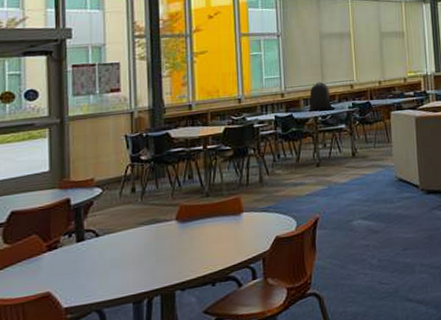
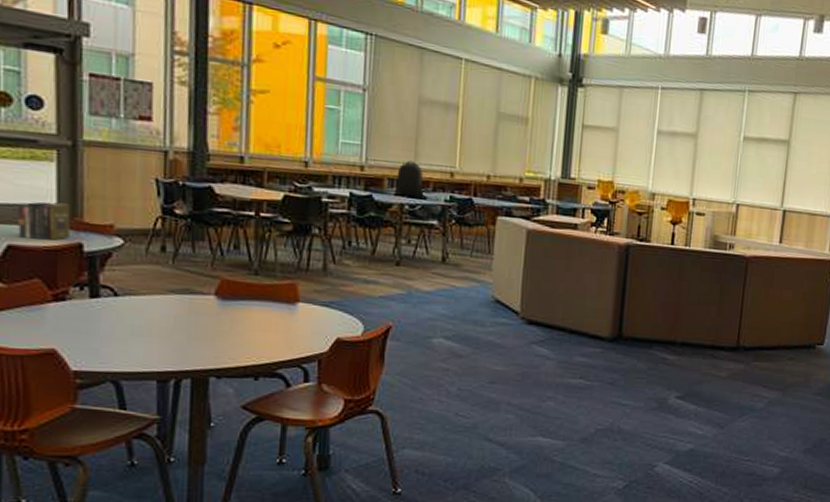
books: none [19,169,60,204] -> present [18,201,71,241]

